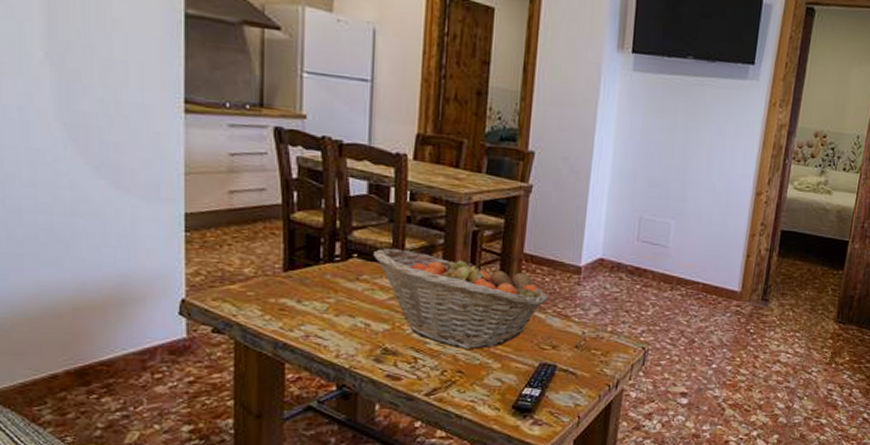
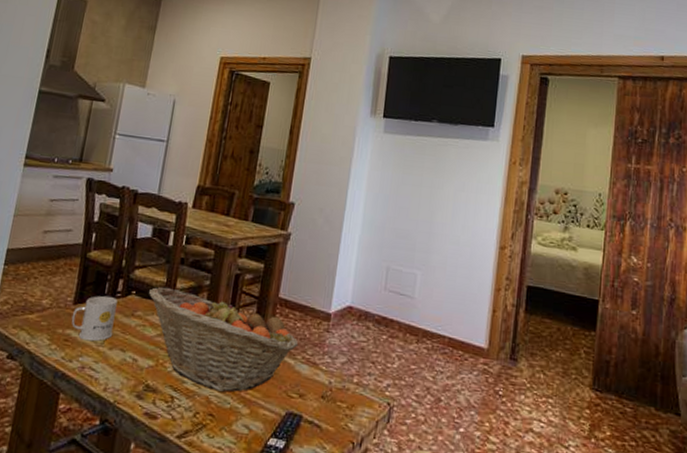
mug: none [284,260,337,309] -> present [71,295,118,342]

